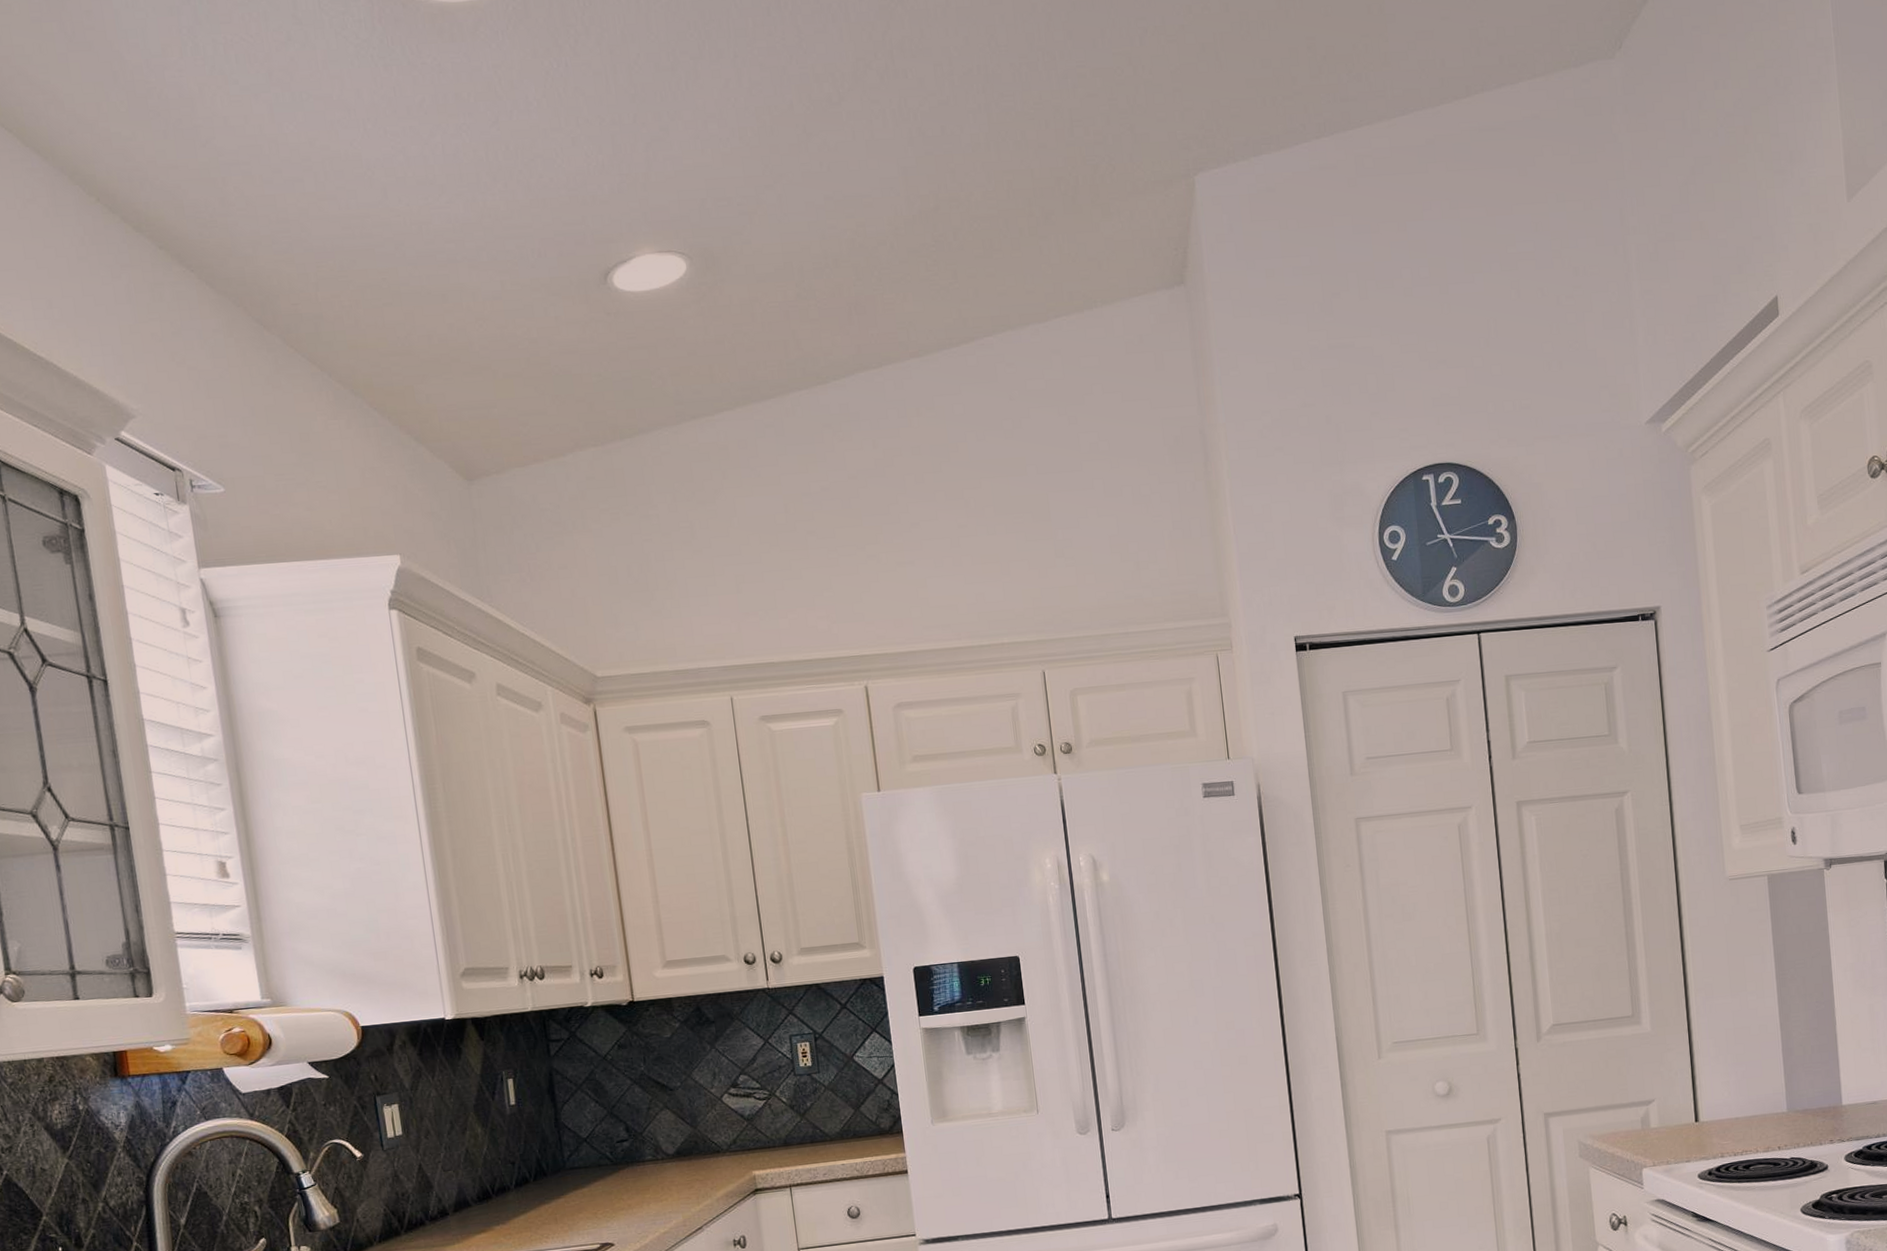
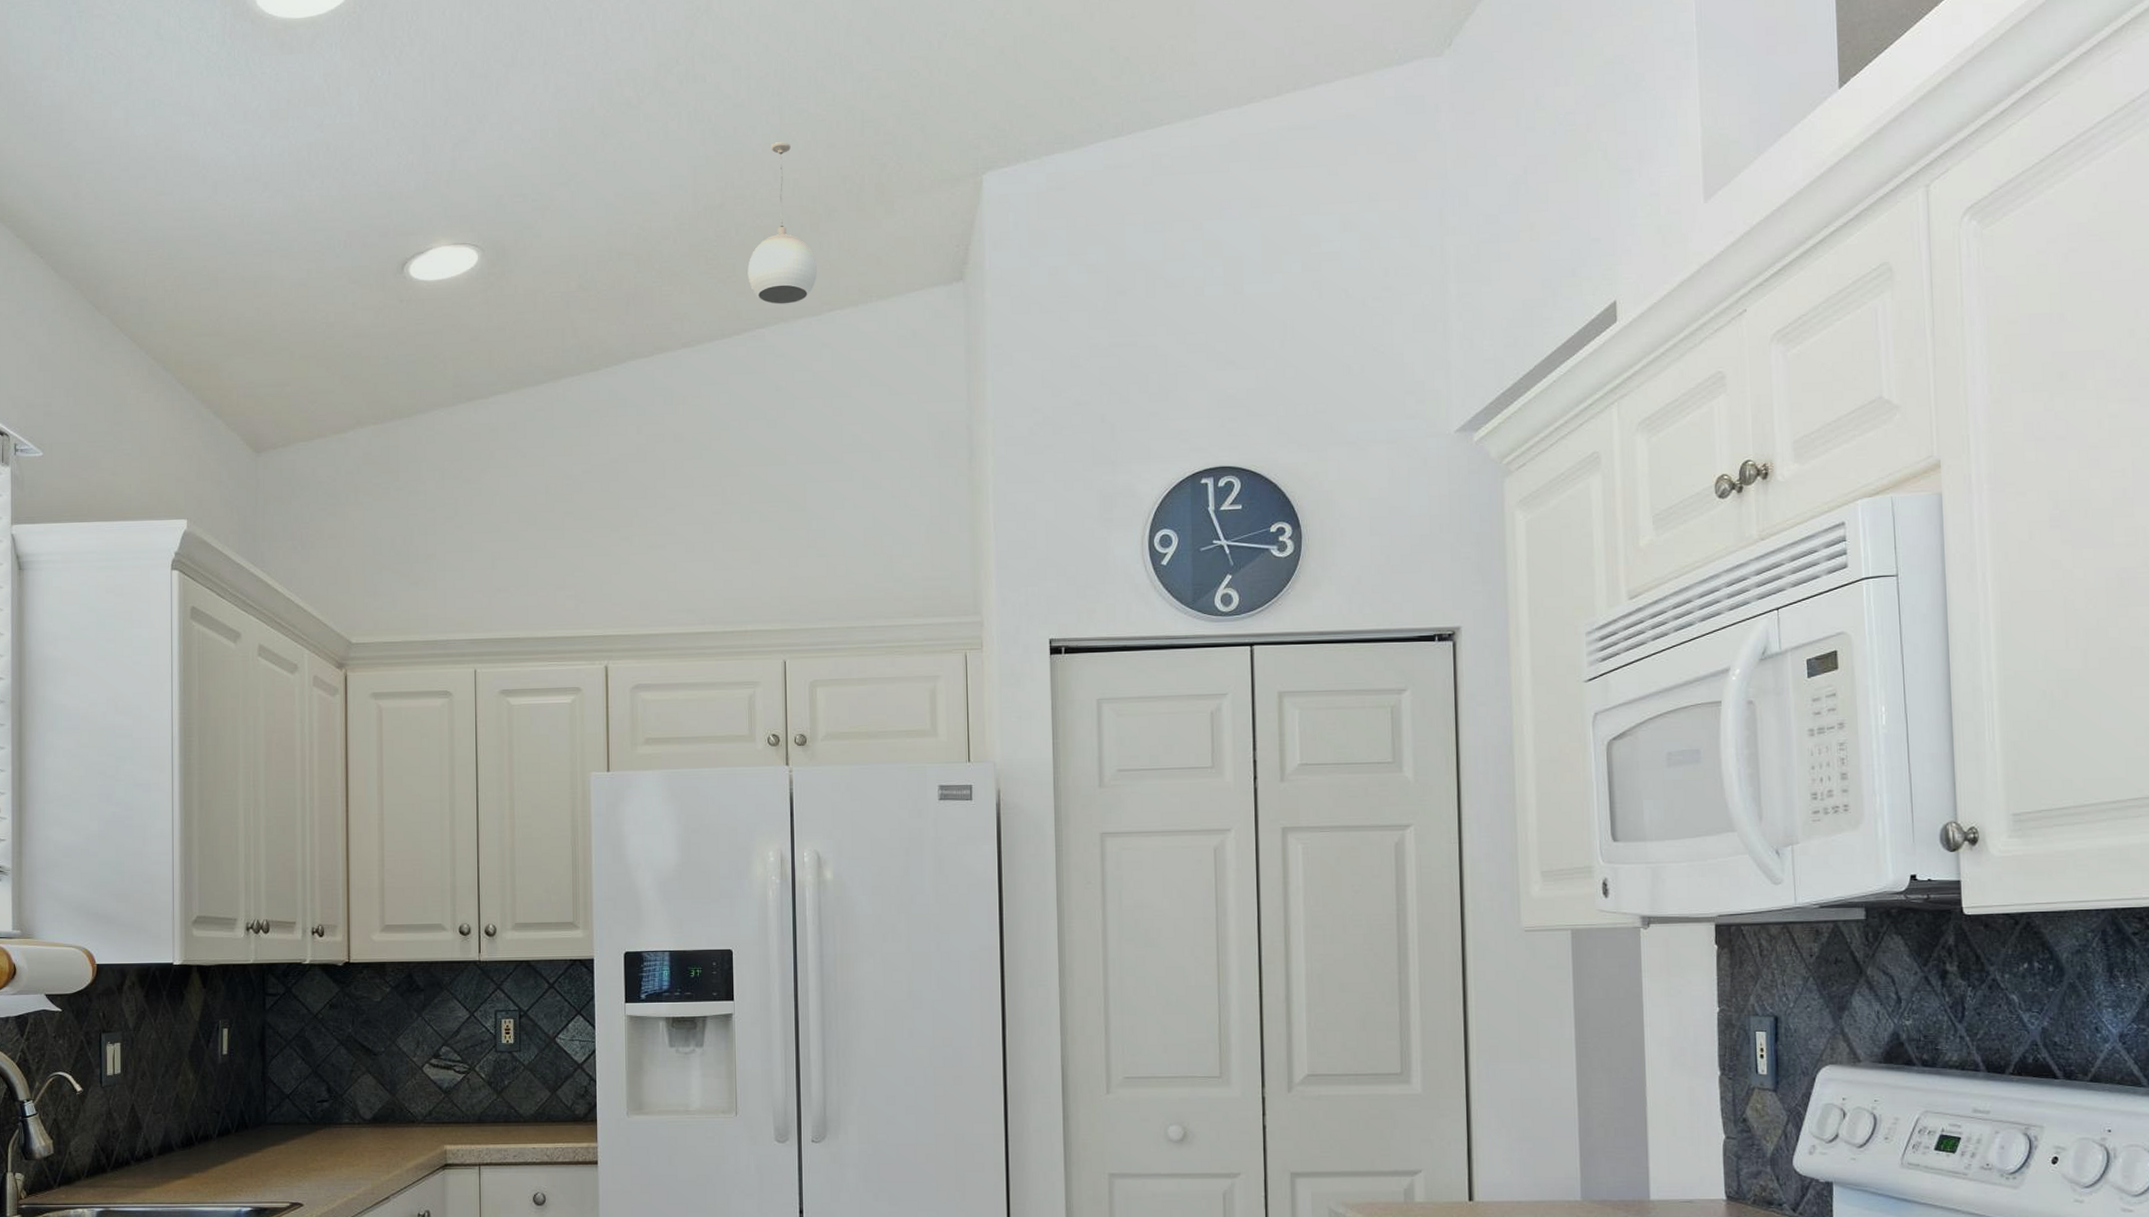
pendant light: none [969,142,1040,312] -> present [747,142,818,305]

